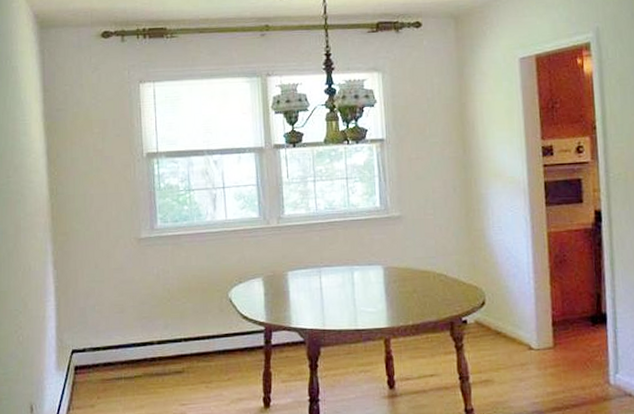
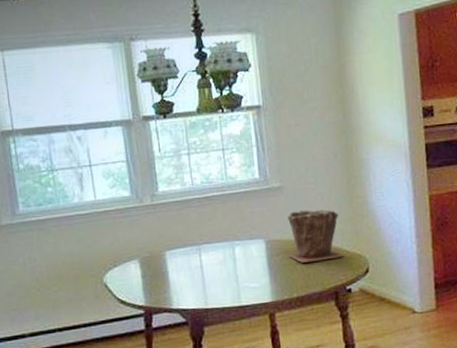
plant pot: none [406,239,461,291] -> present [288,209,344,263]

